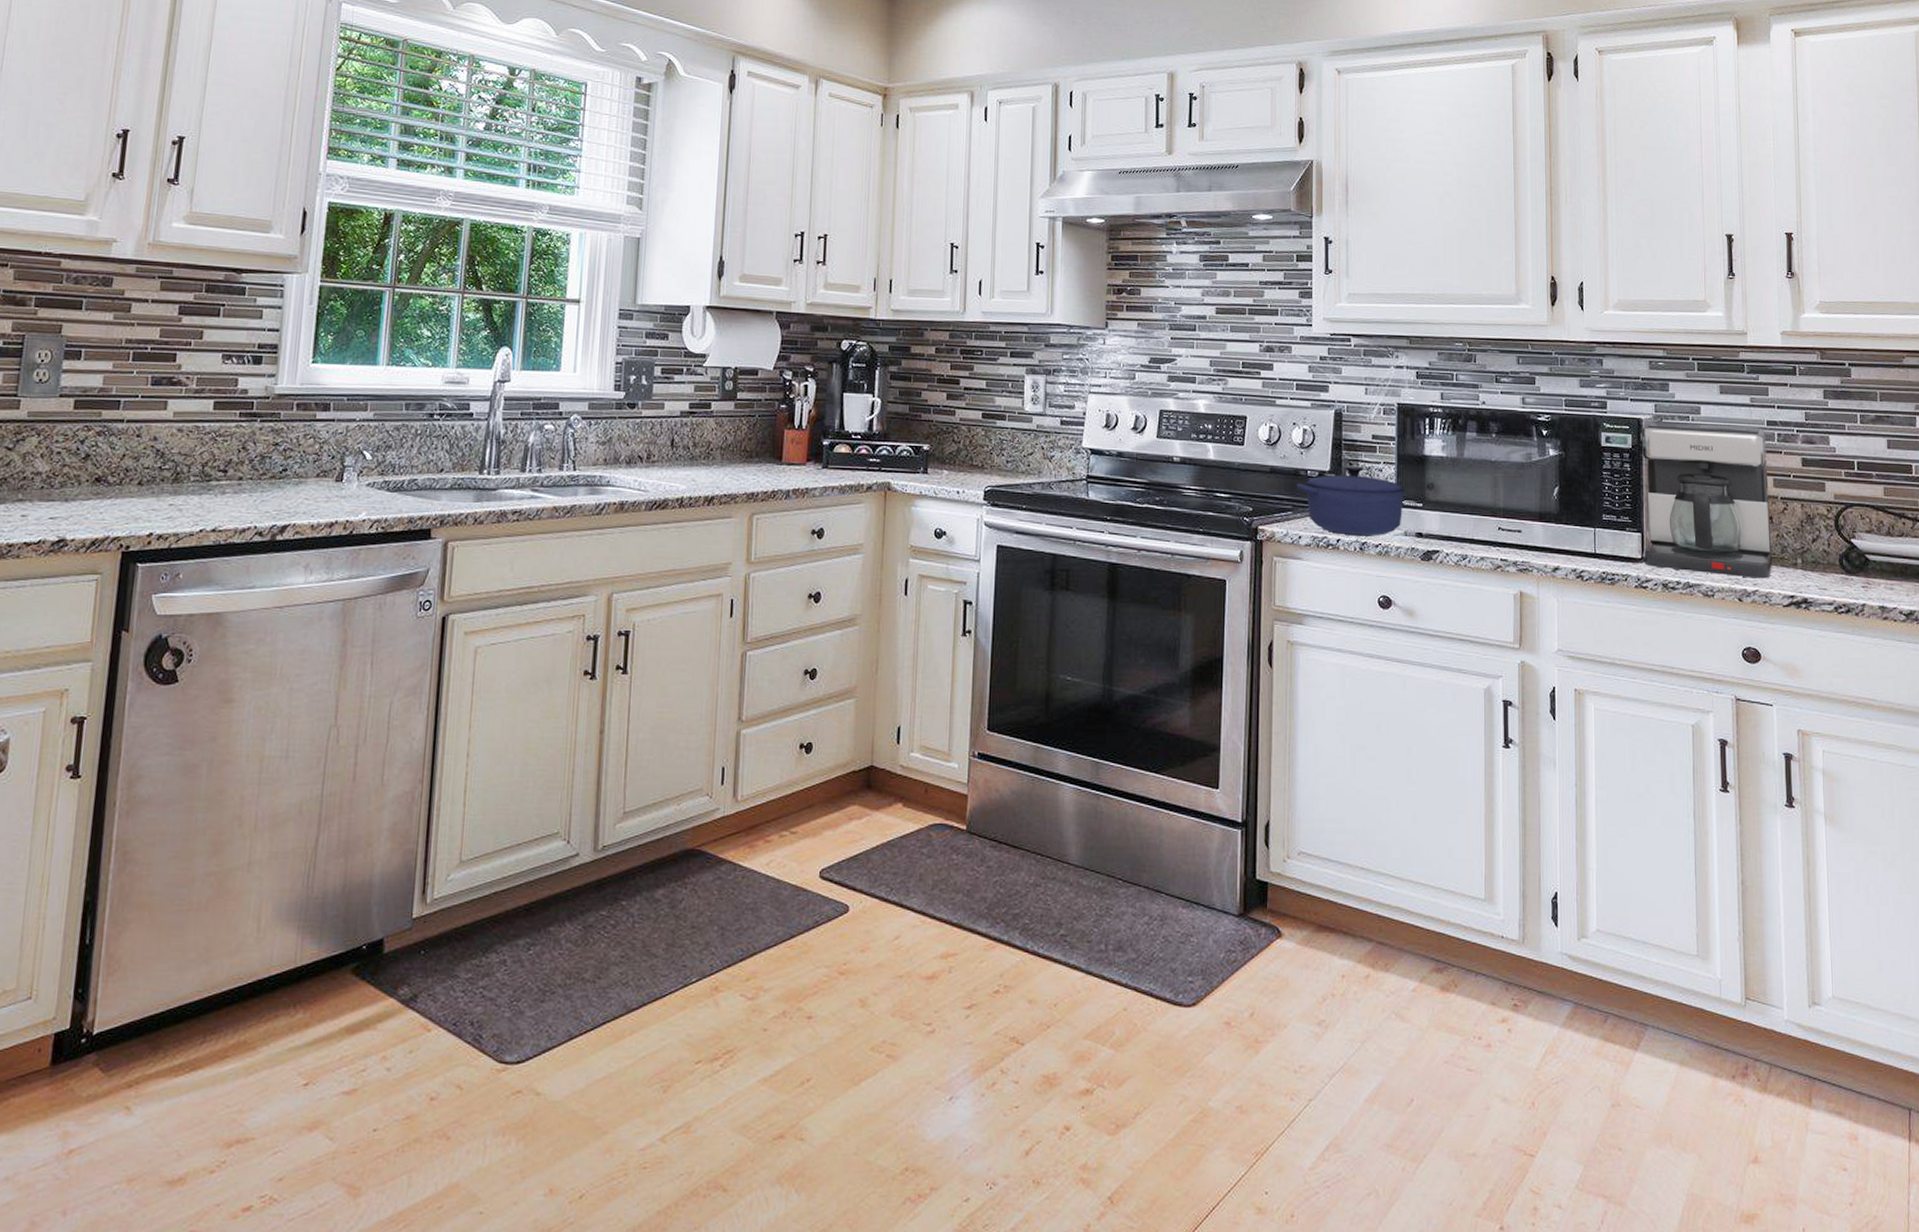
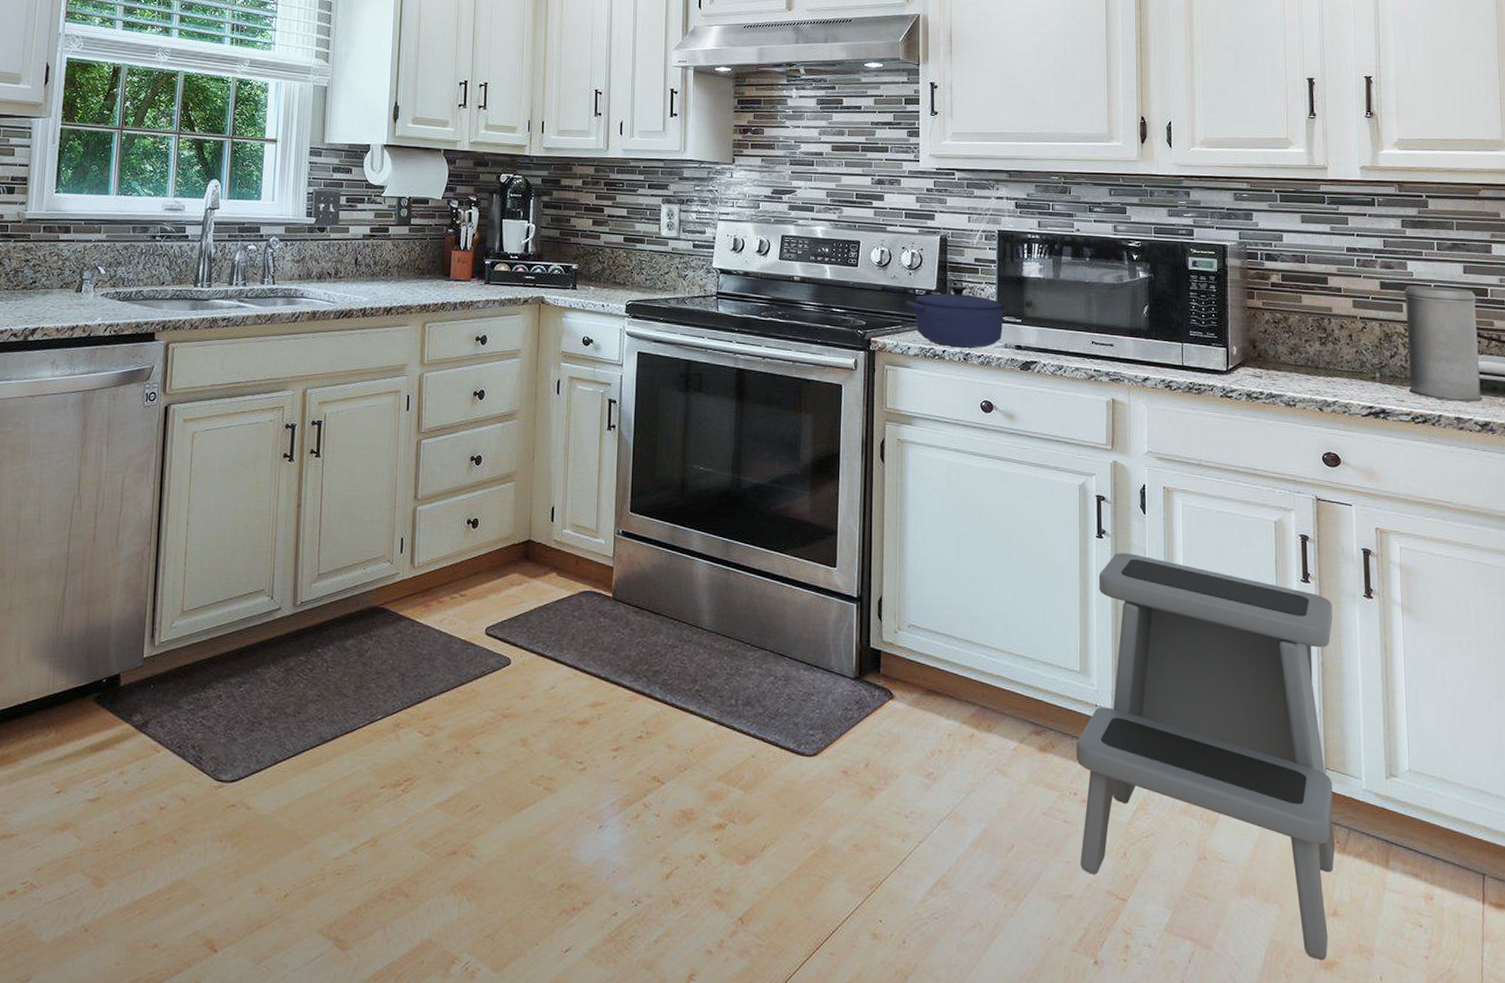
step stool: none [1480,764,1756,1214] -> present [1076,553,1336,961]
coffee maker: present [1642,421,1772,579] -> none [1227,247,1352,391]
canister: none [1826,462,1908,590] -> present [1403,285,1484,402]

